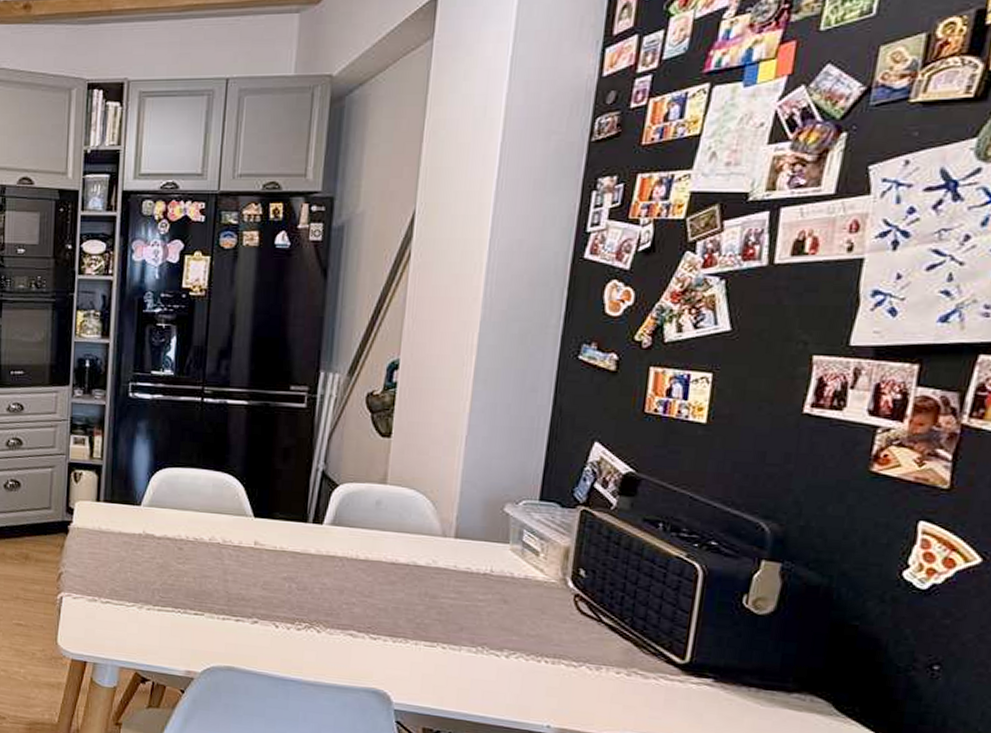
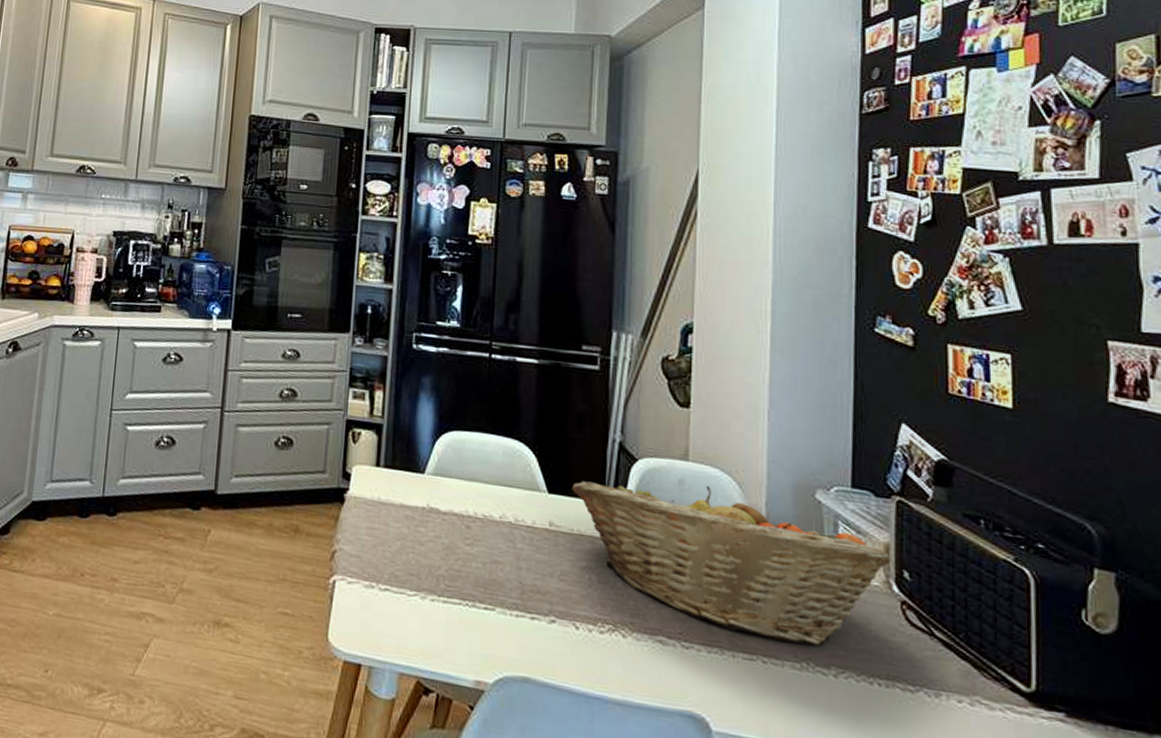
fruit basket: none [276,505,570,633] -> present [572,481,891,646]

